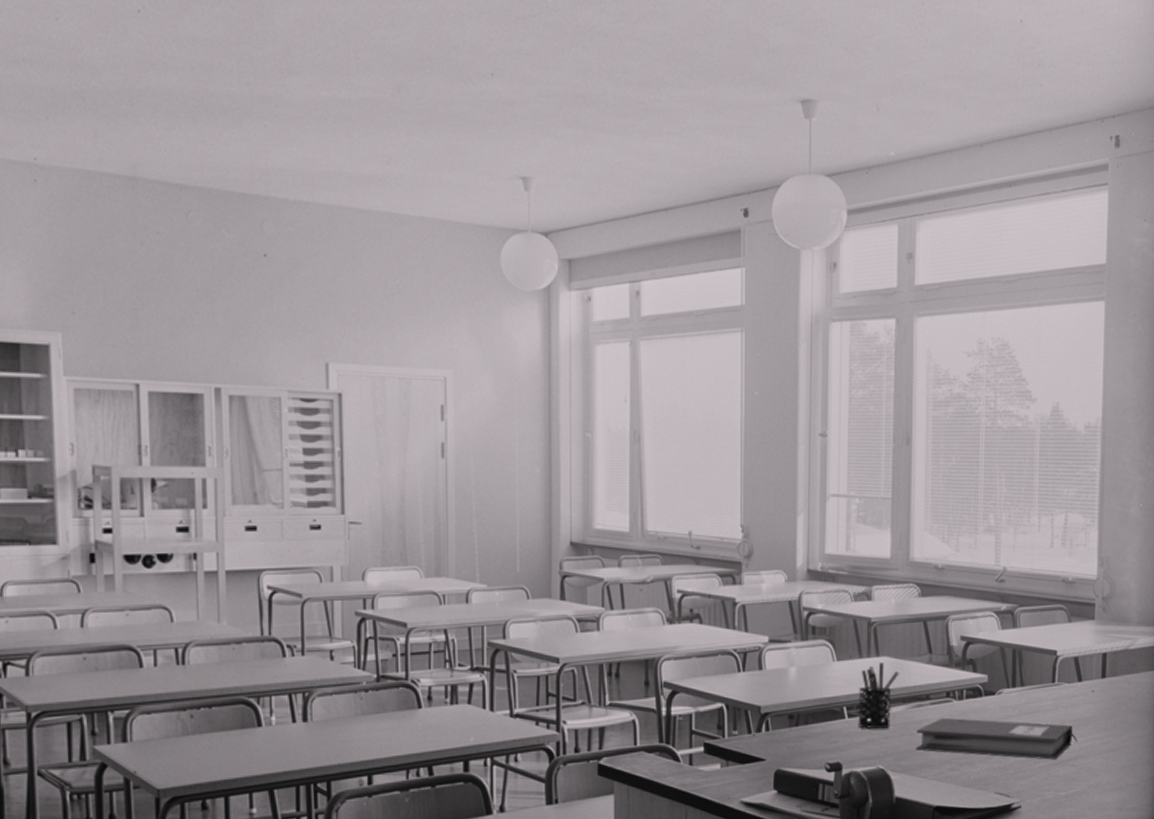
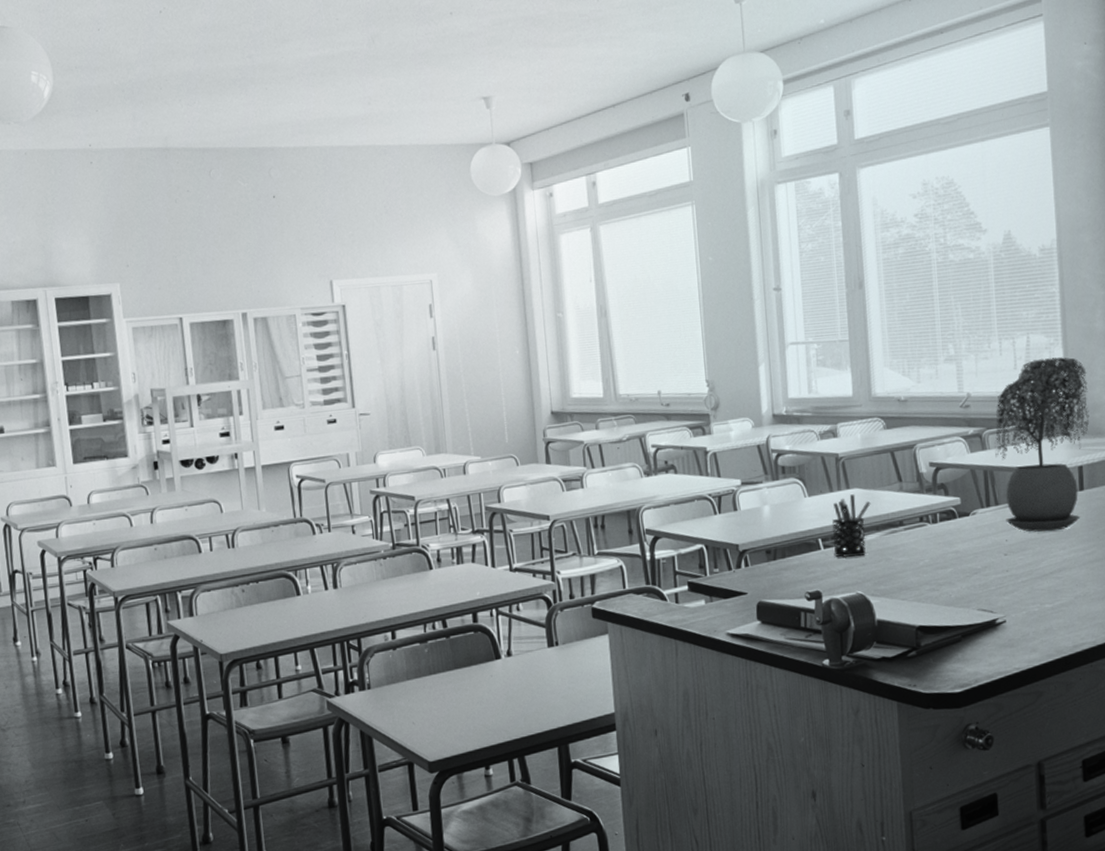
notebook: present [916,717,1078,760] -> none [892,538,1060,575]
potted plant: none [1025,540,1119,718] -> present [995,357,1090,532]

